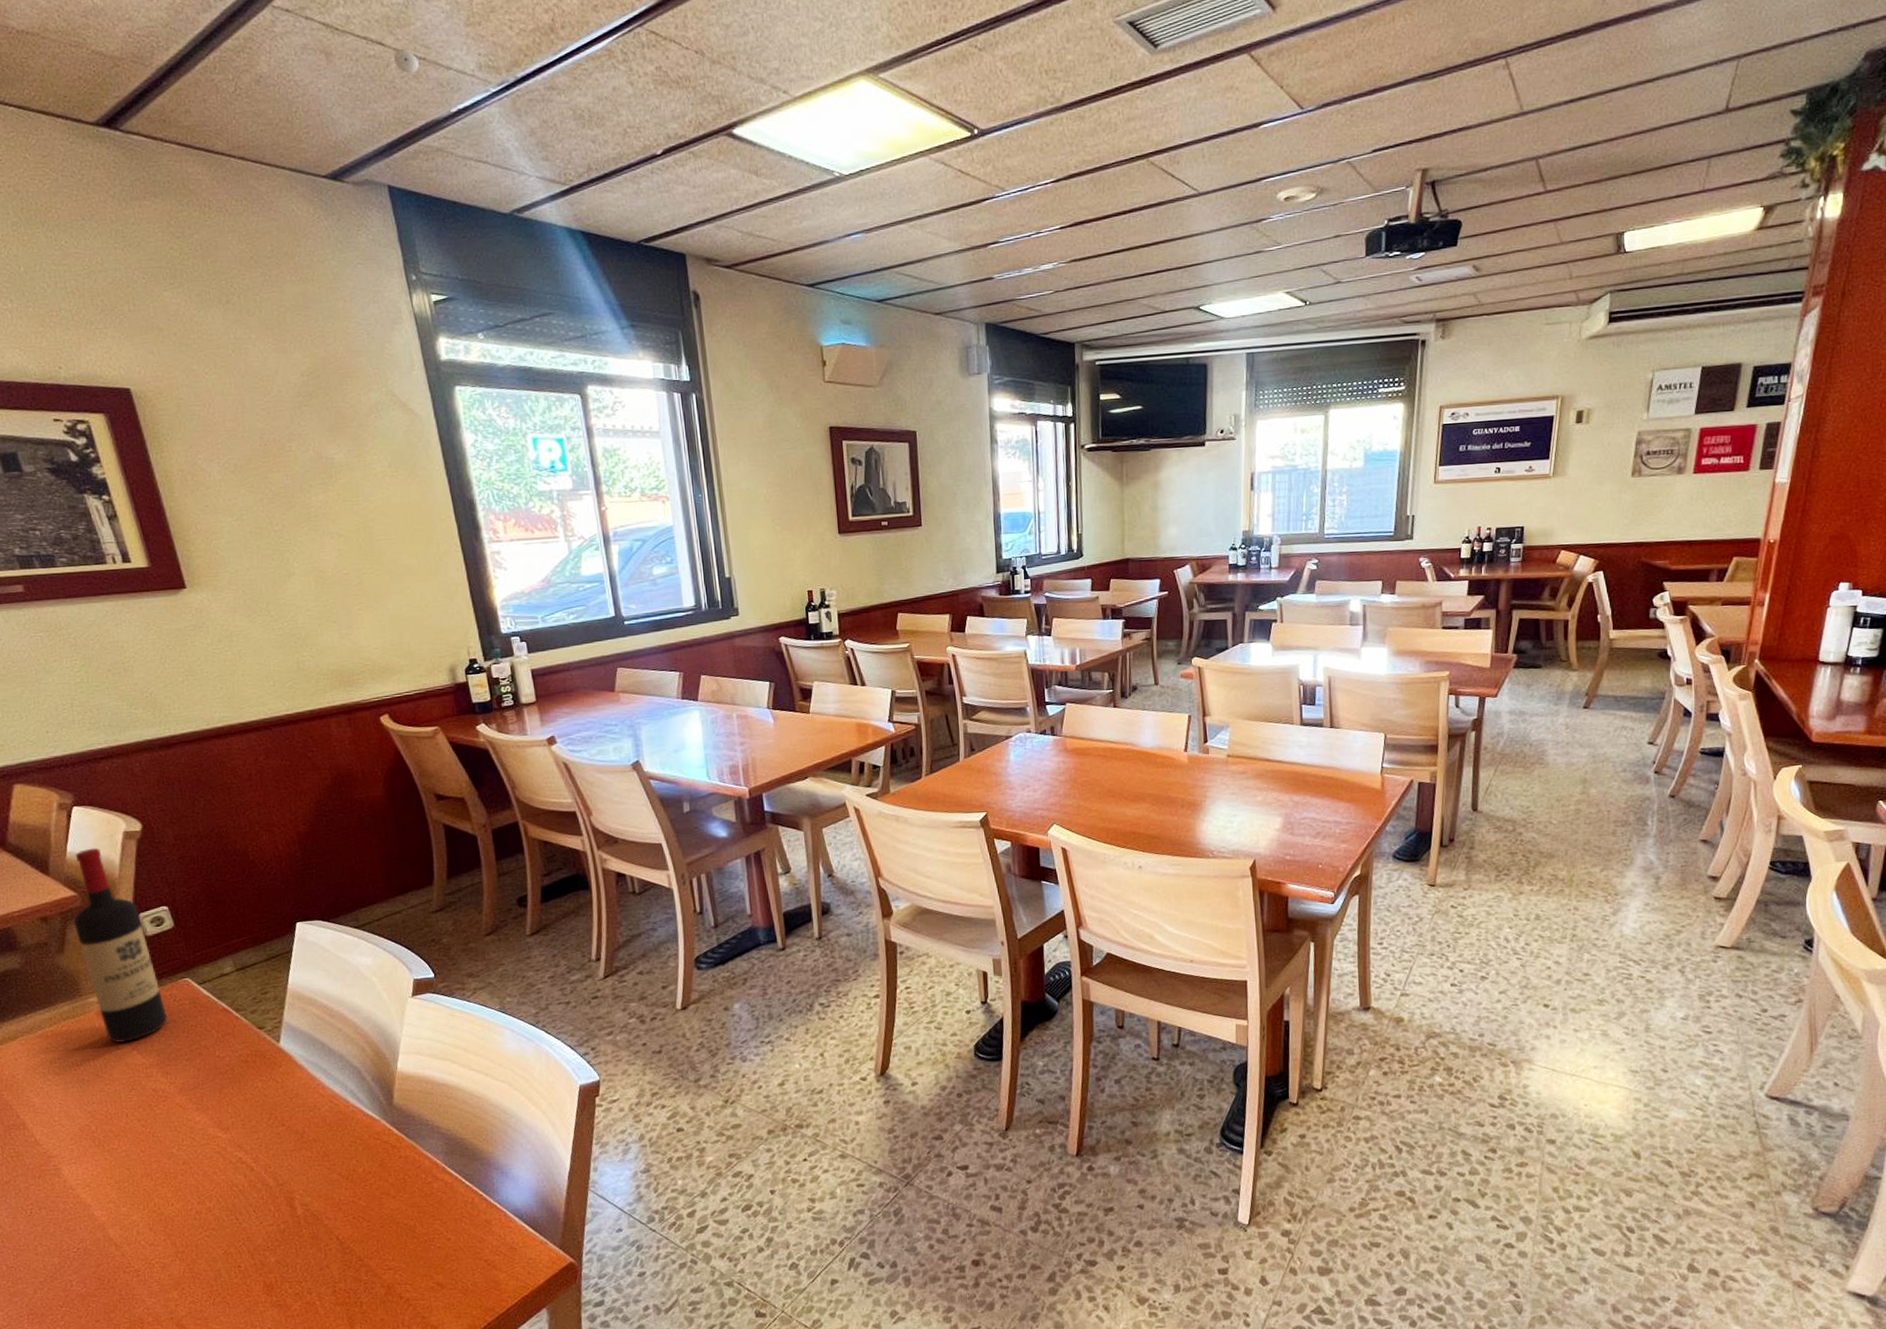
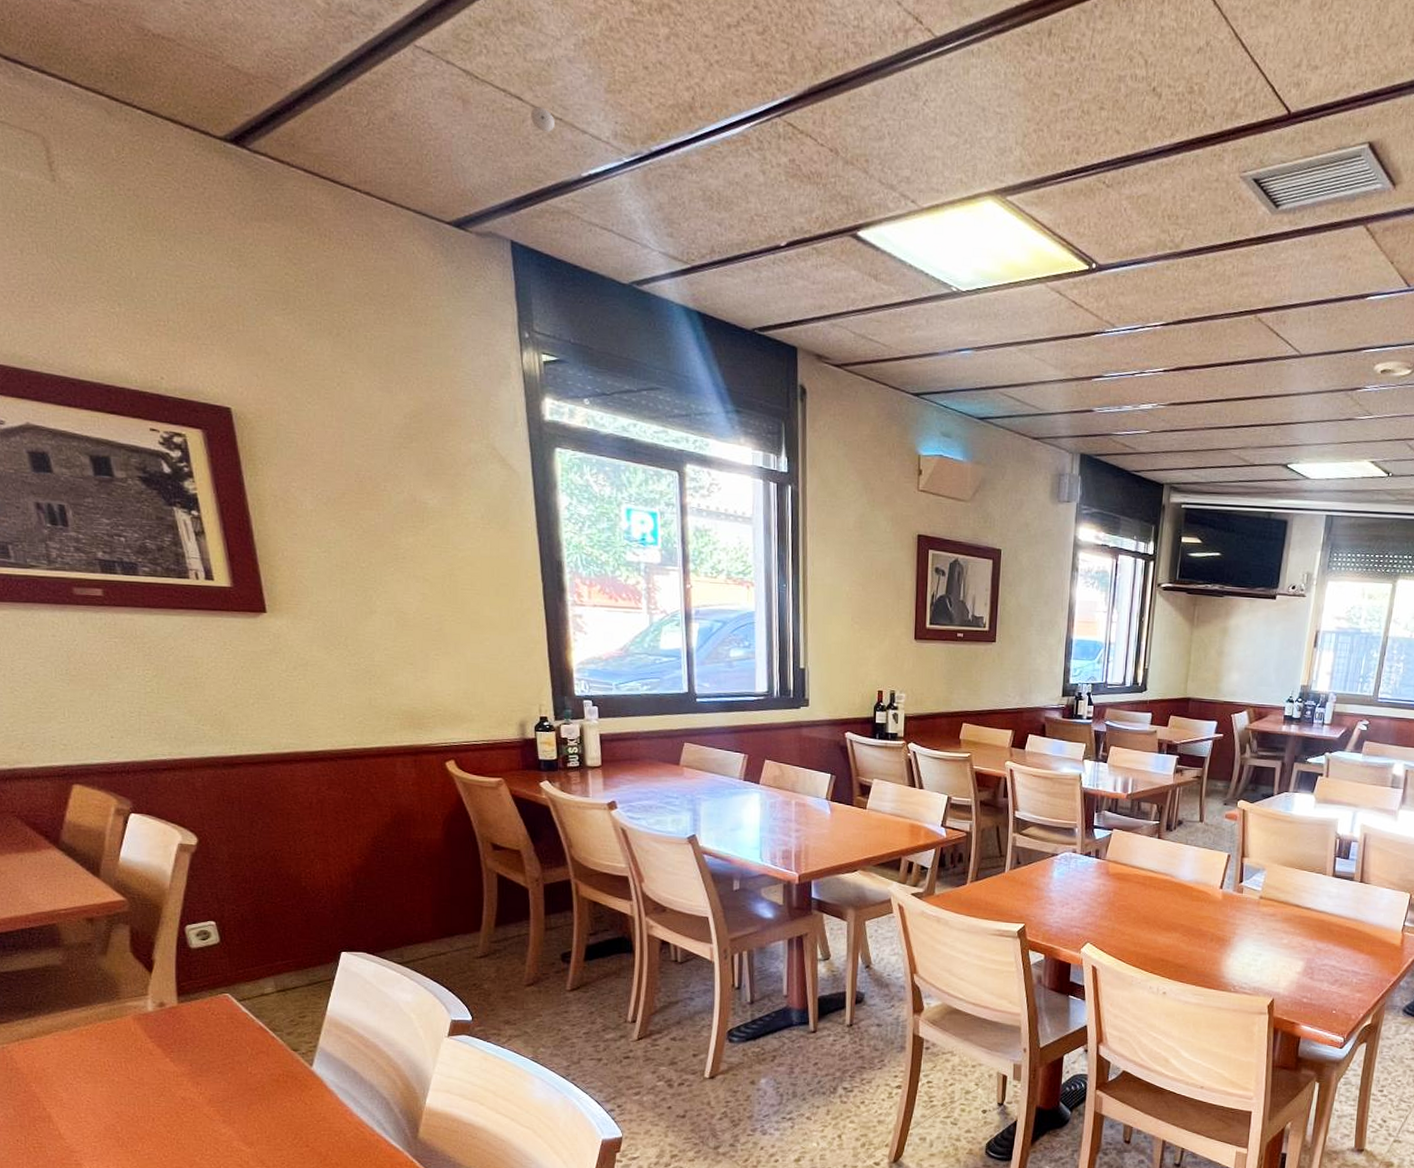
wine bottle: present [74,847,168,1043] -> none [120,856,204,1050]

